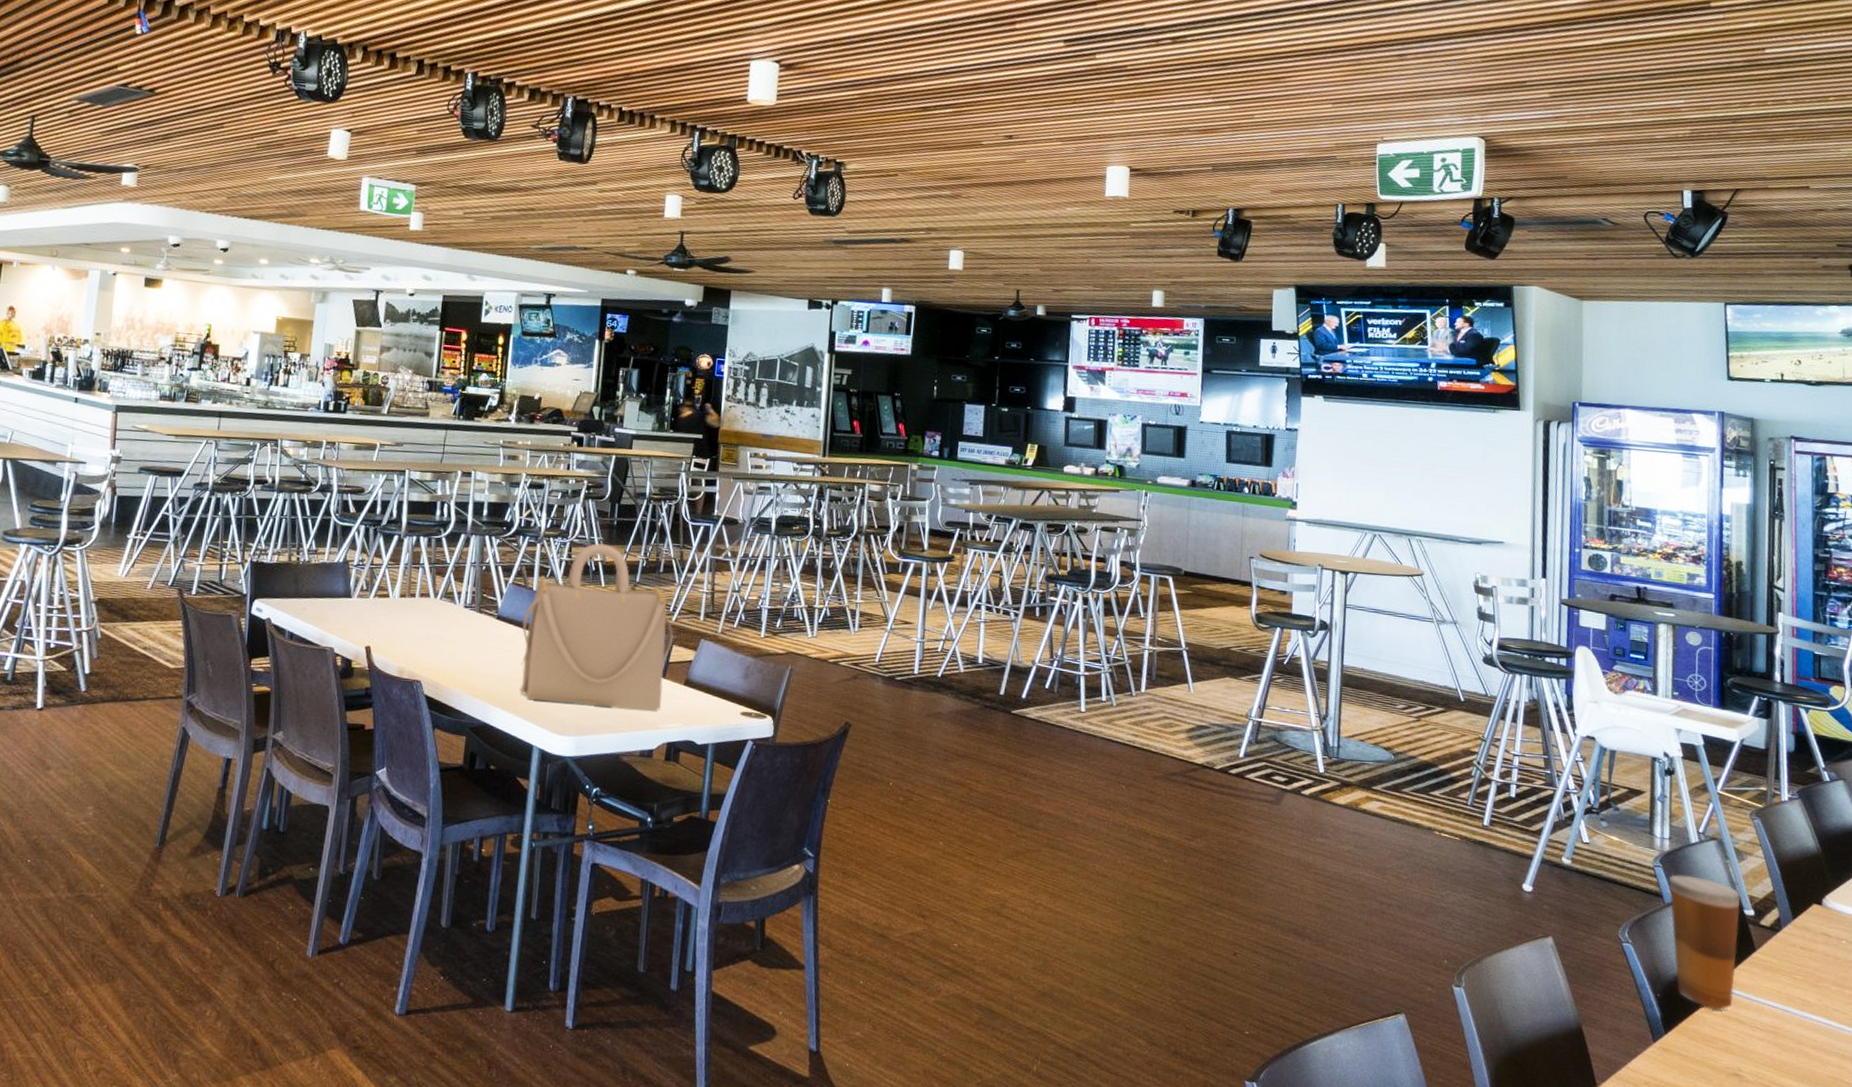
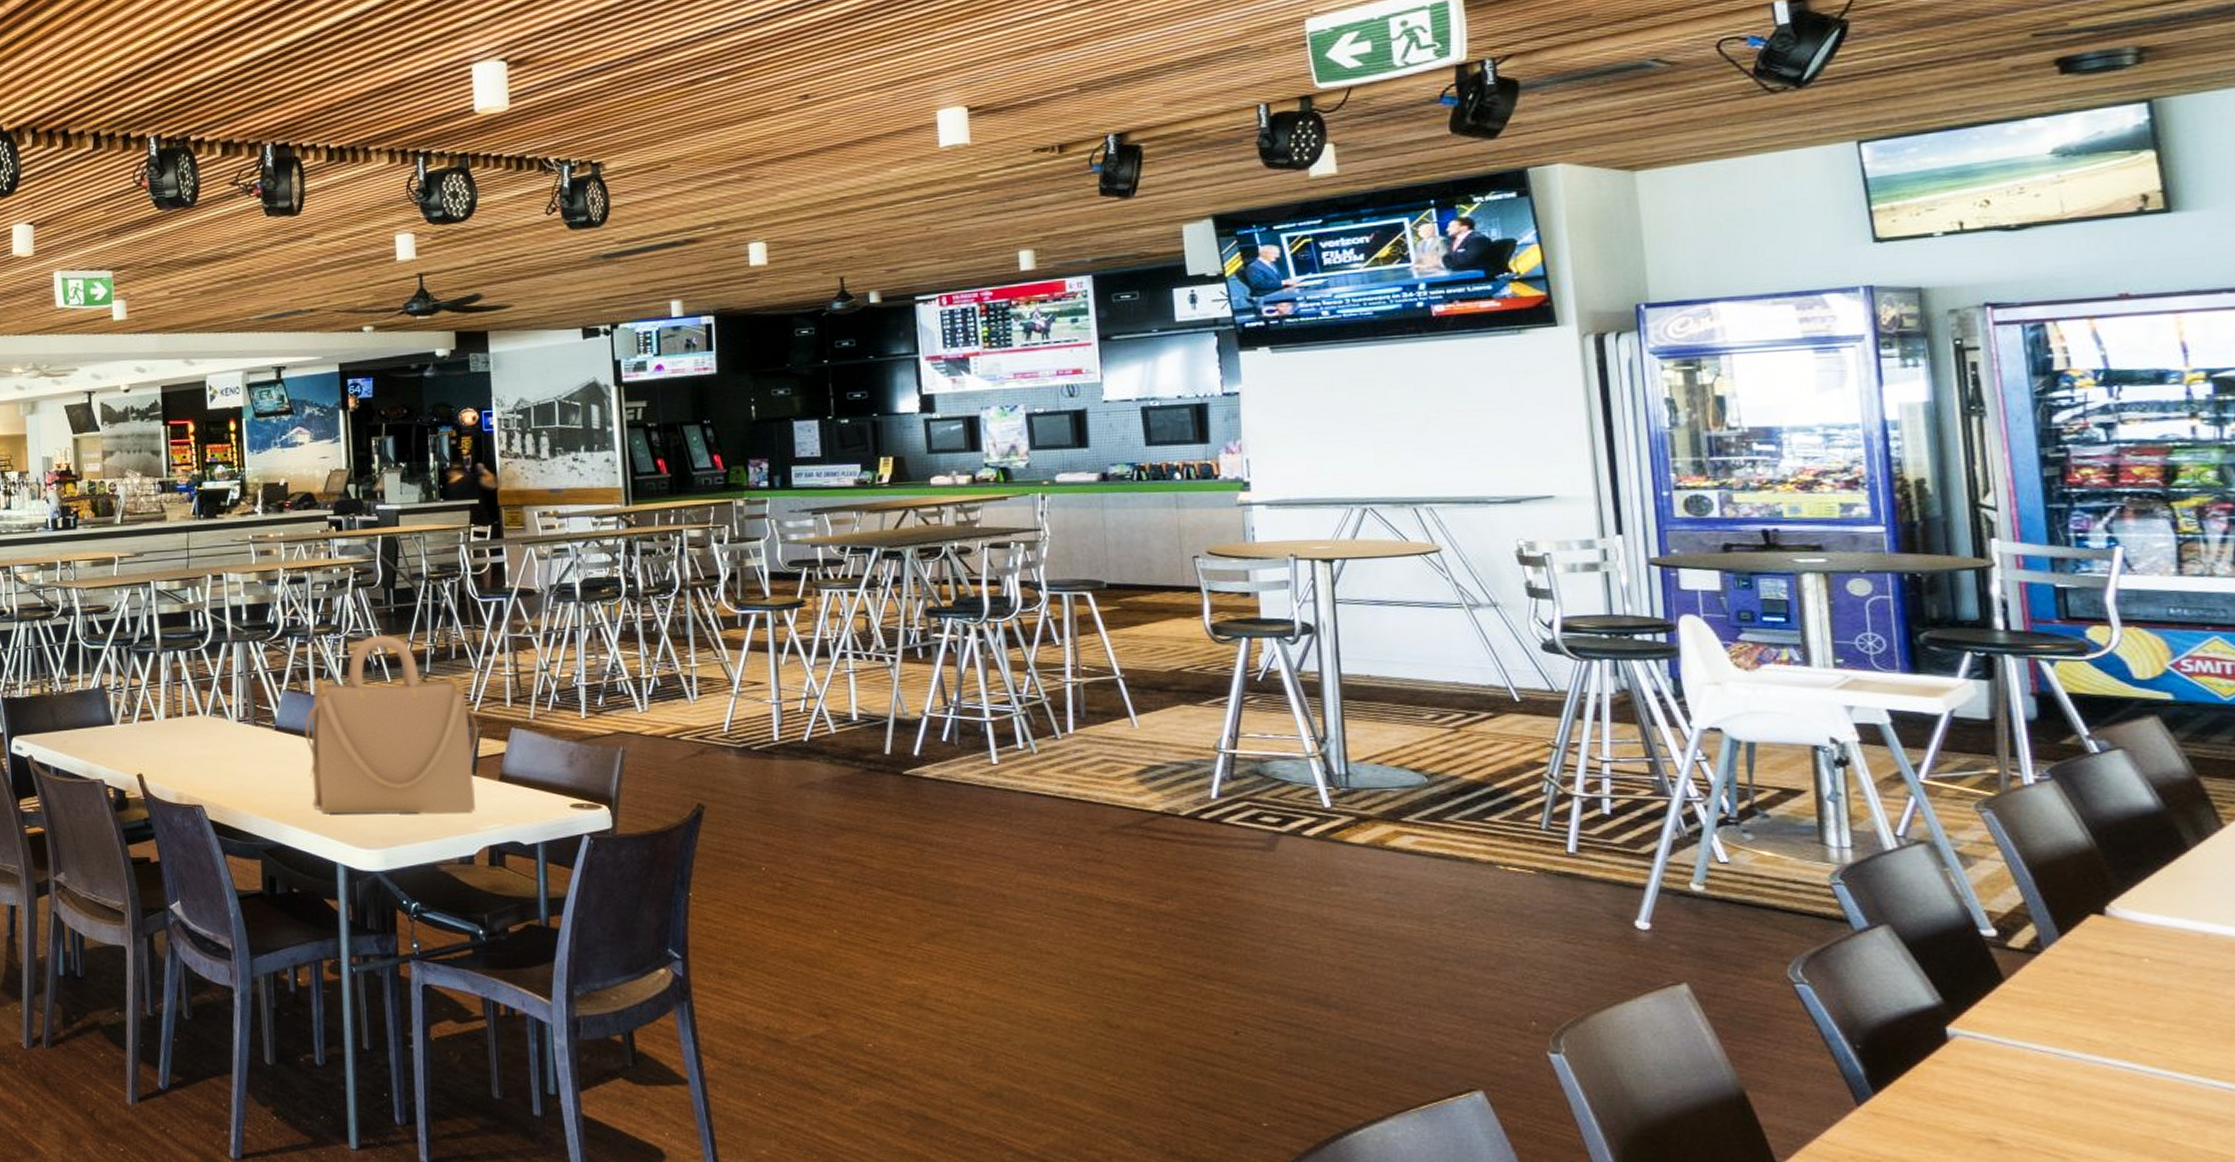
beverage cup: present [1668,874,1741,1010] -> none [1856,892,1976,1059]

